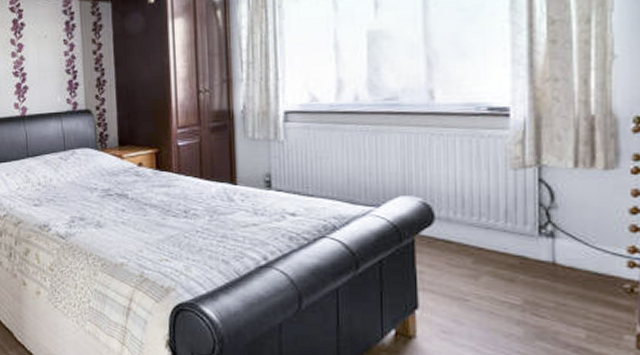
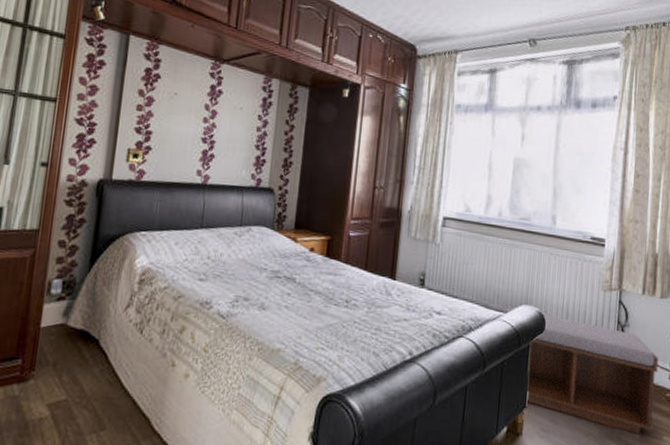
bench: none [373,200,608,334] -> present [502,307,659,434]

